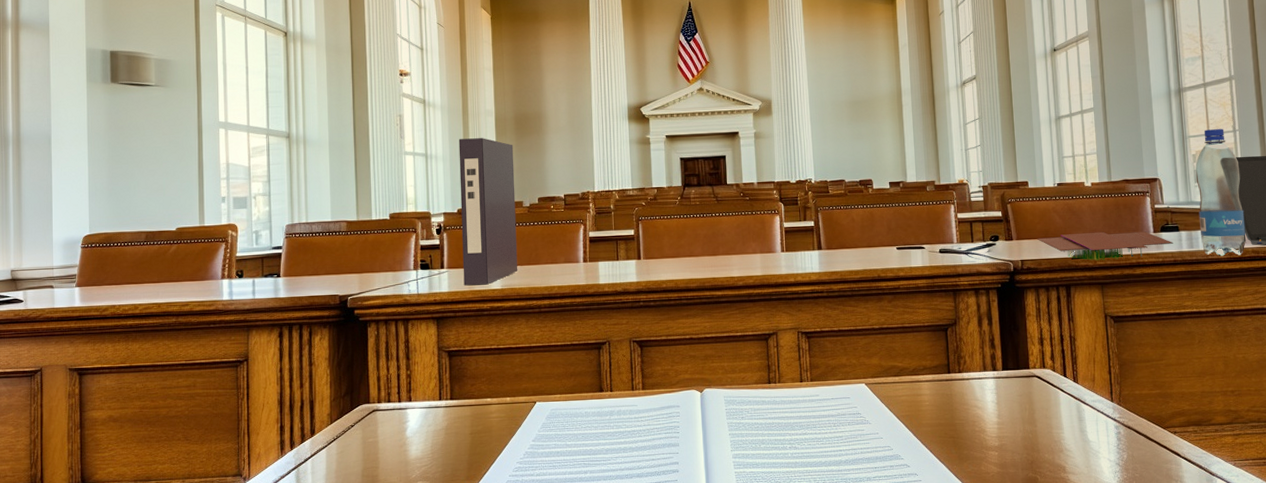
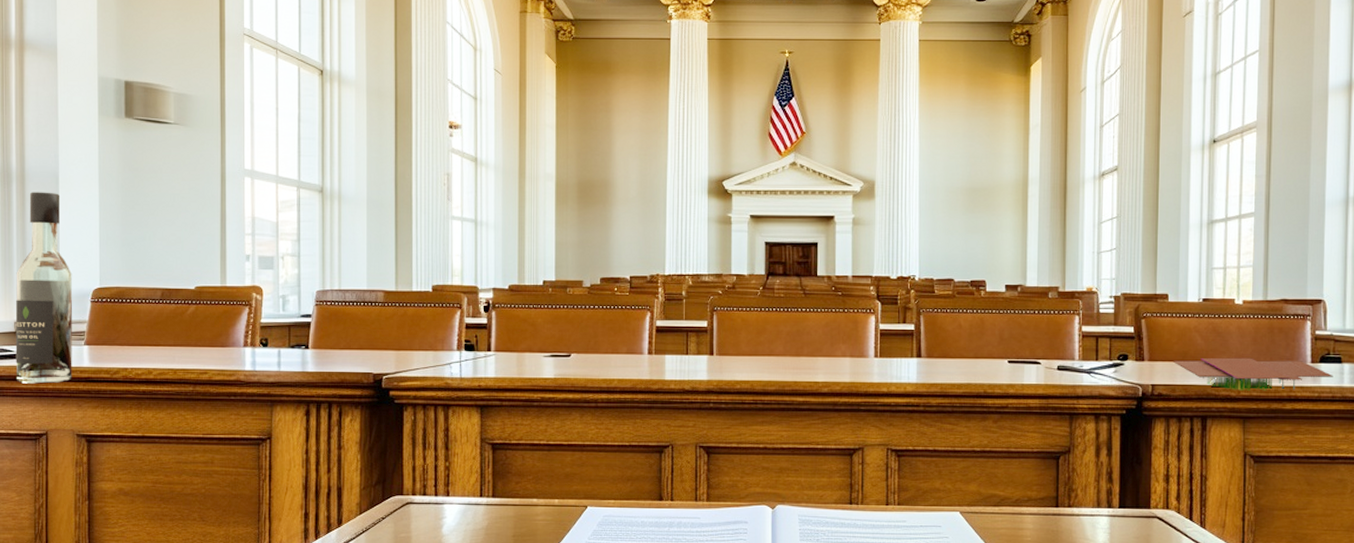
bottle: none [12,152,65,326] -> present [15,192,73,384]
binder: present [458,138,518,286] -> none [512,205,575,373]

